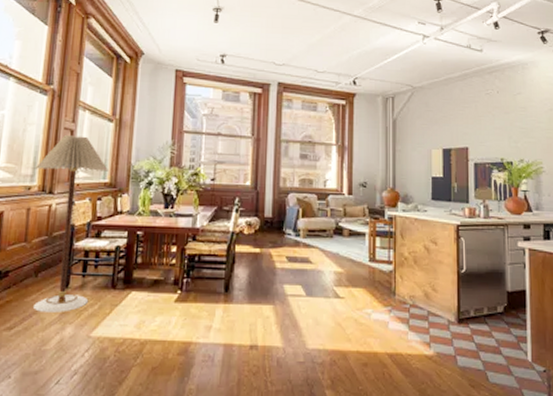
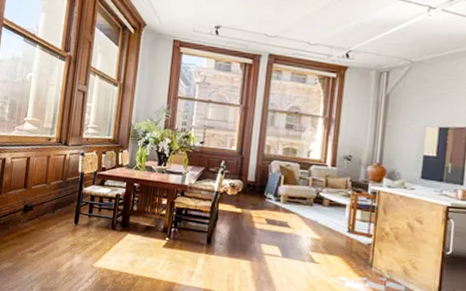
floor lamp: present [32,135,108,312] -> none [50,96,112,244]

